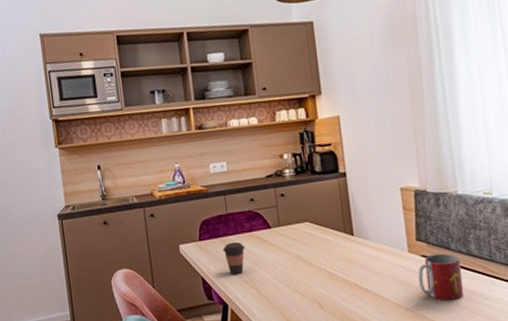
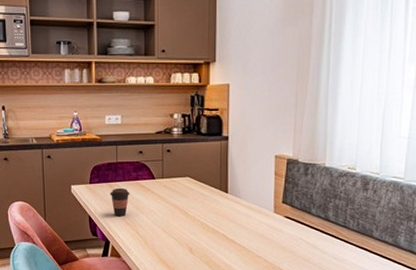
mug: present [417,253,464,301] -> none [278,216,319,257]

